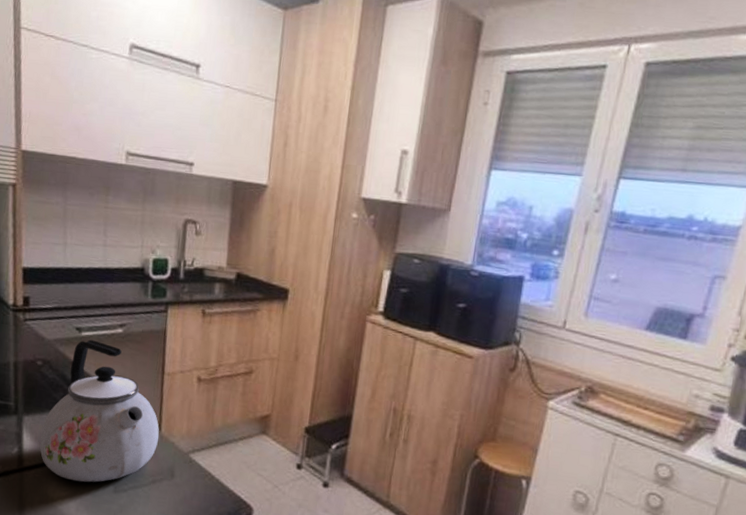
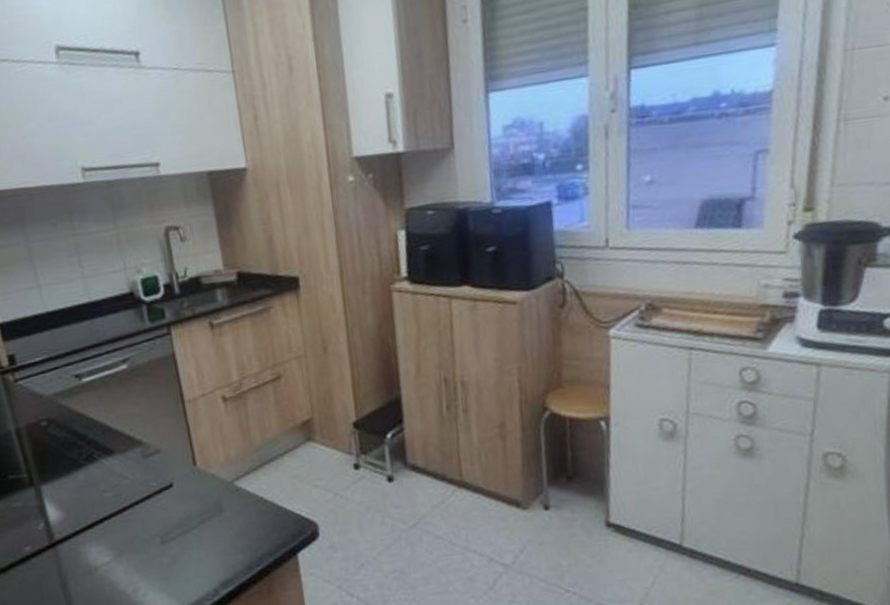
kettle: present [39,339,159,483] -> none [64,384,197,543]

